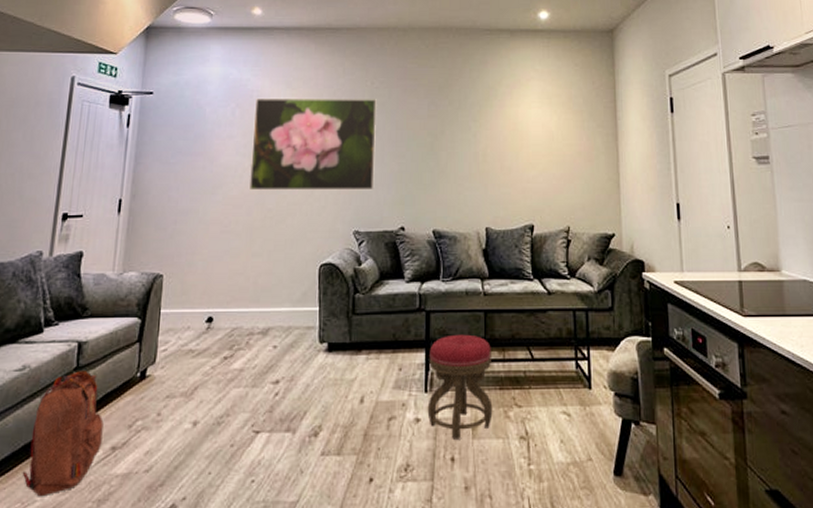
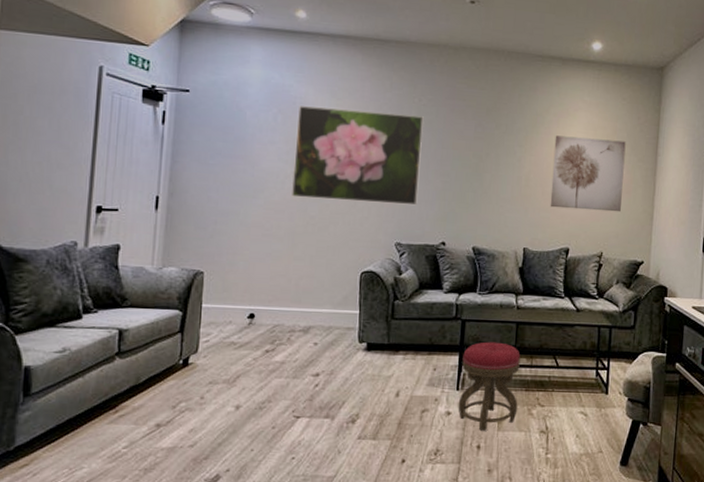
backpack: present [22,371,104,497] -> none [68,356,147,464]
wall art: none [509,107,584,182] -> present [550,135,626,212]

